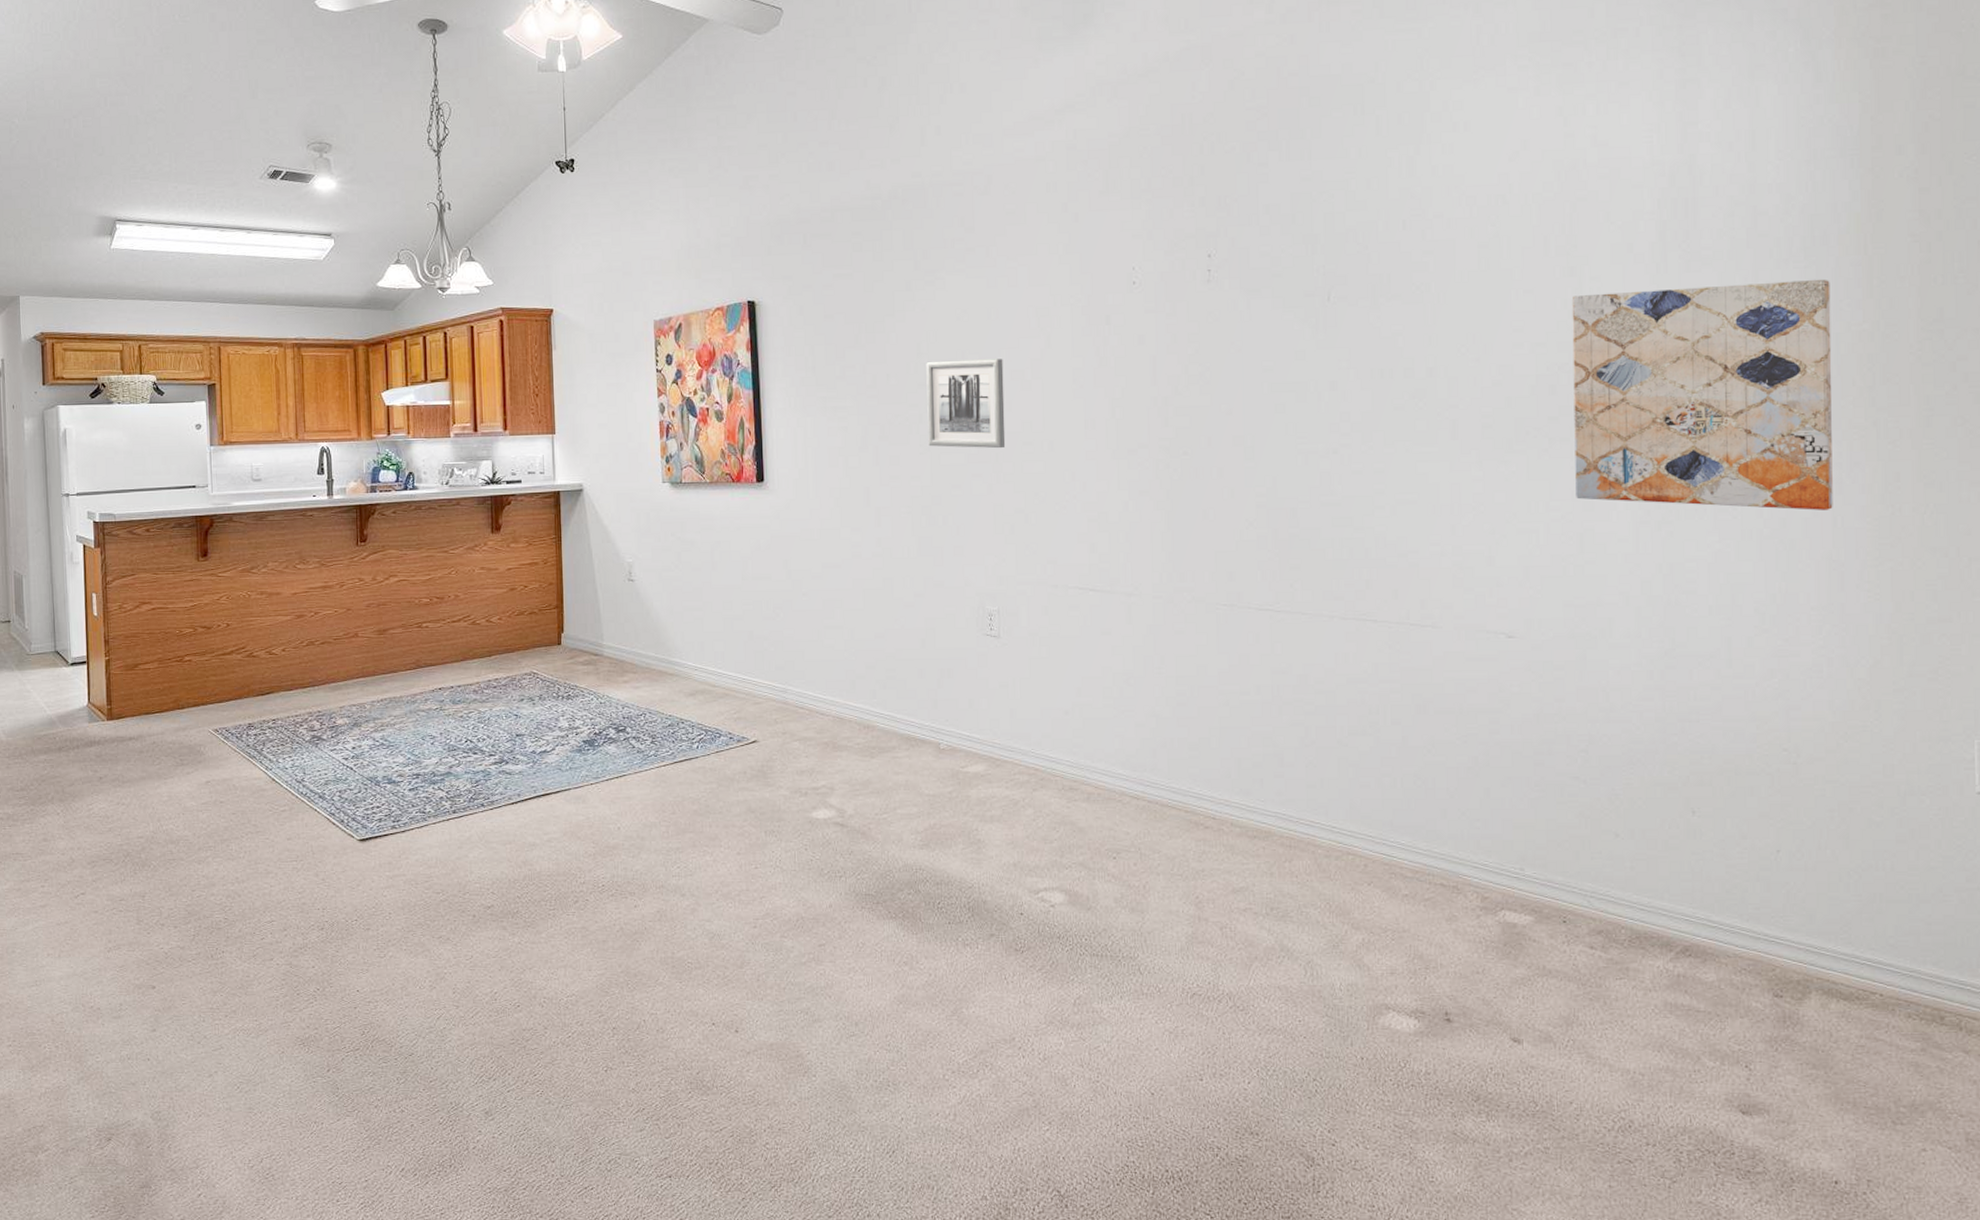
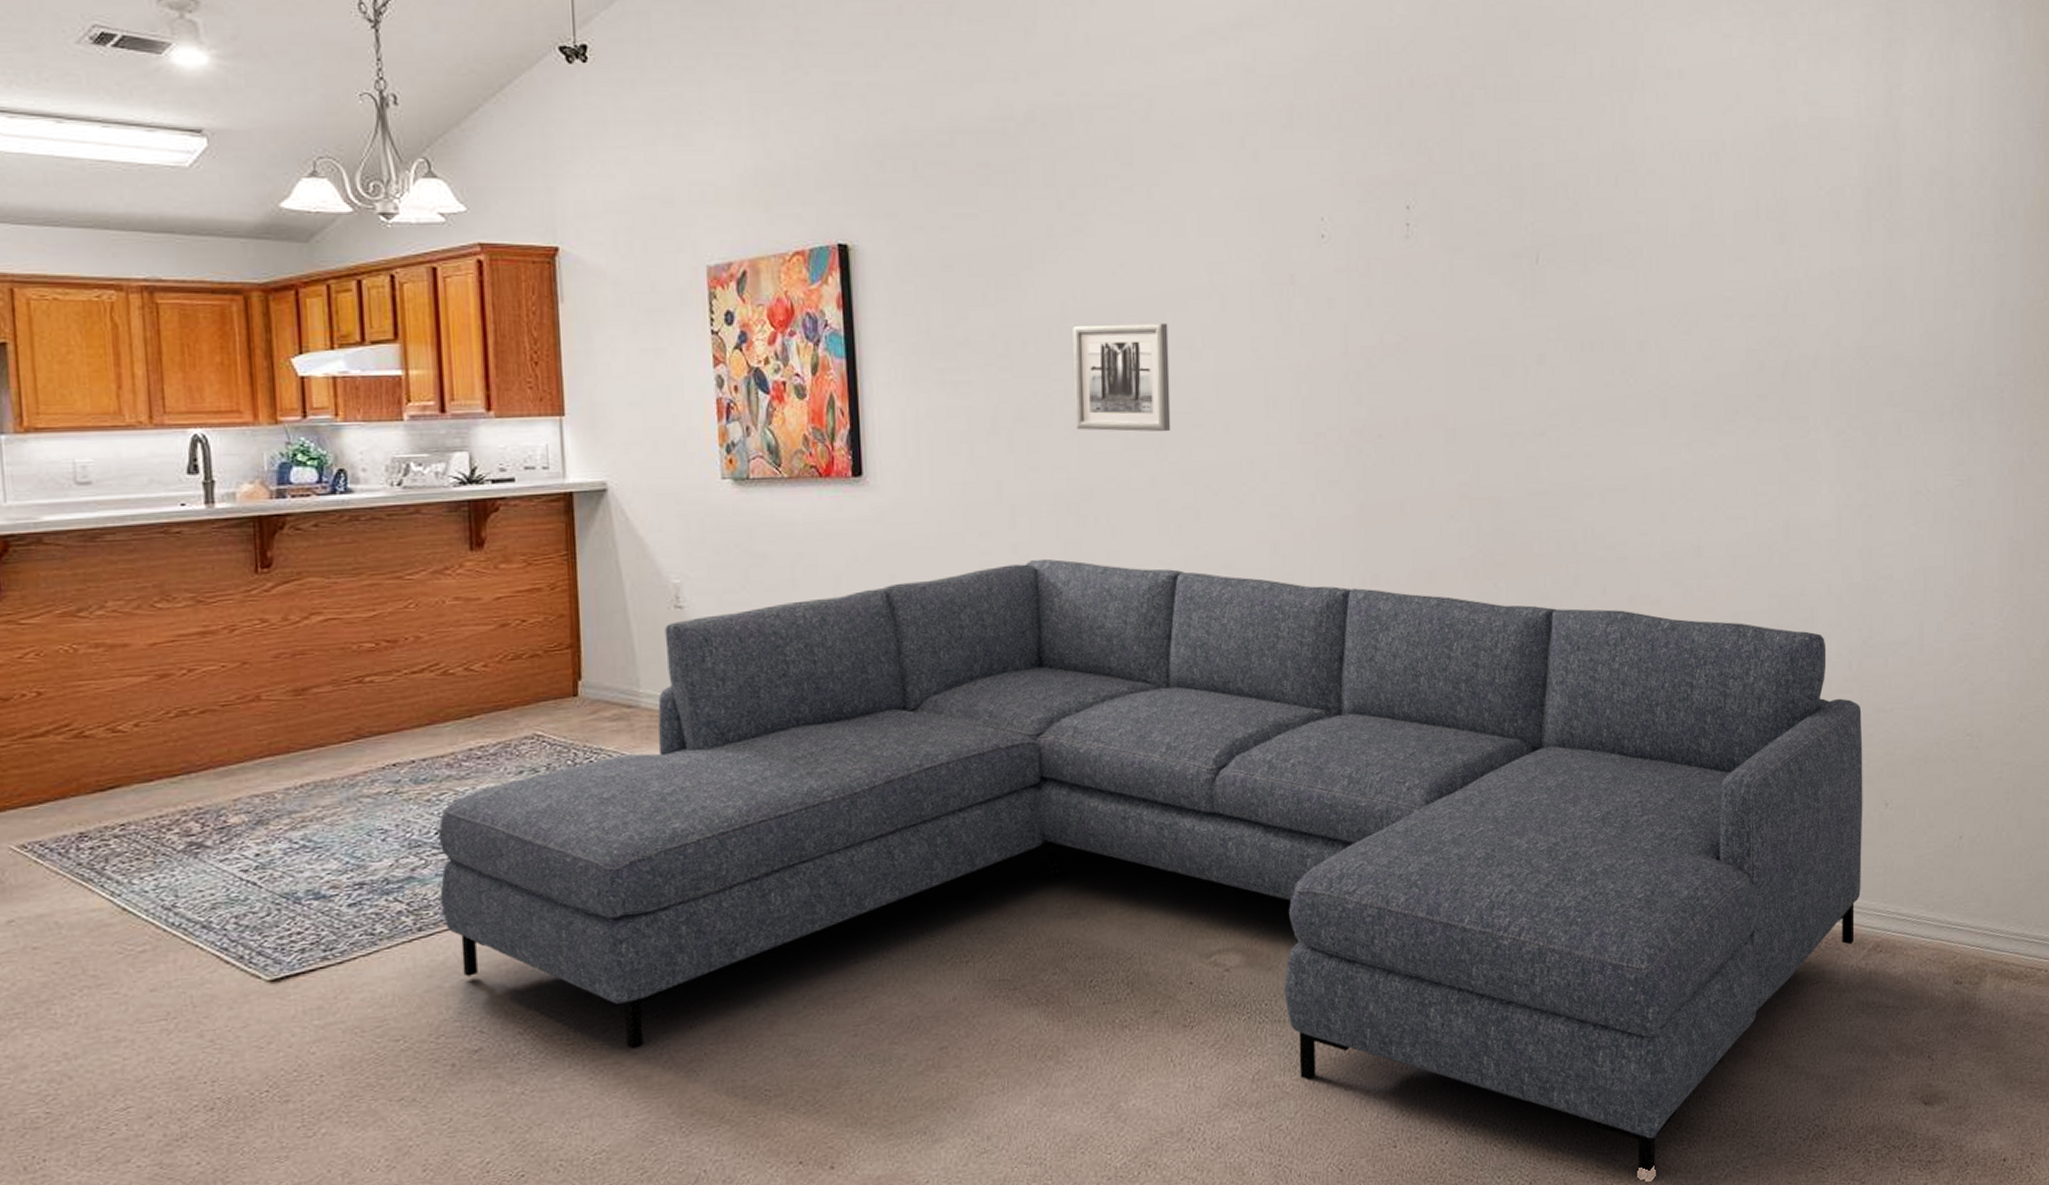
sofa: none [467,552,1668,1137] -> present [438,559,1863,1171]
wall art: present [1571,279,1833,510] -> none [1781,254,2017,491]

